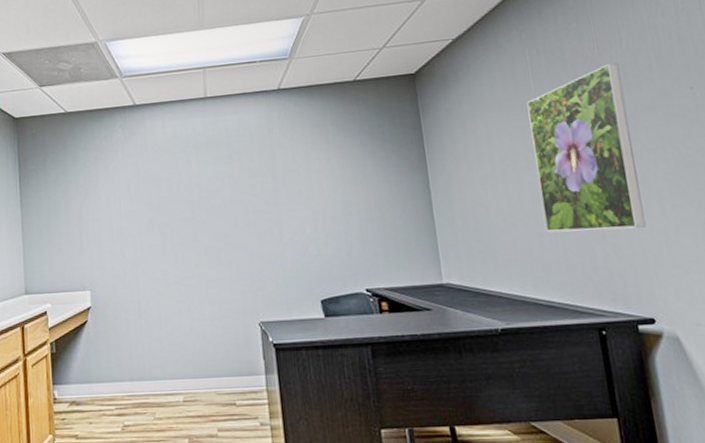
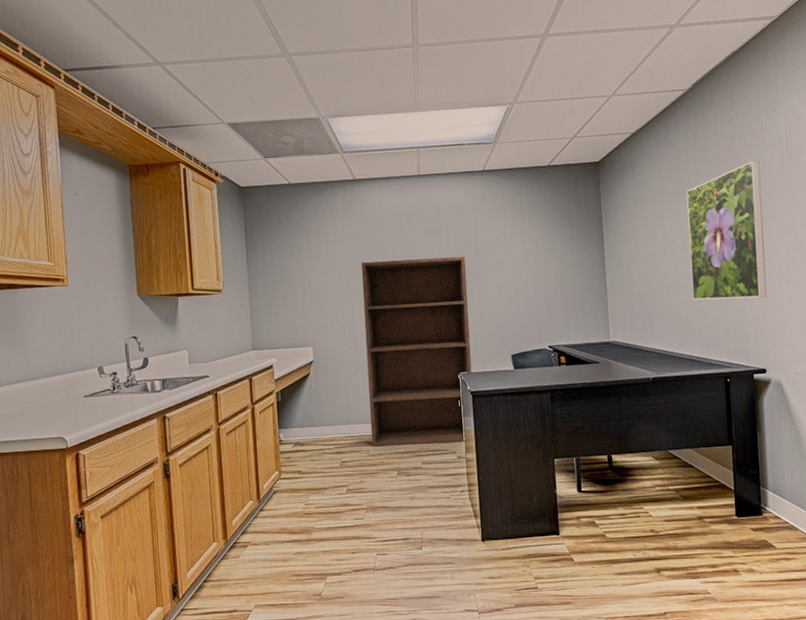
bookshelf: none [143,185,274,409] -> present [361,256,472,447]

